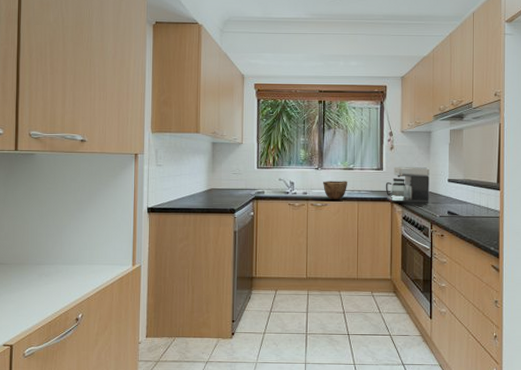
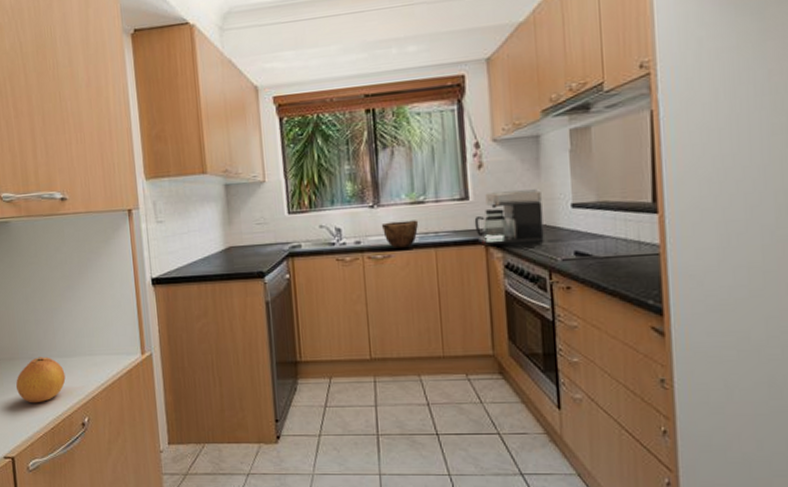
fruit: none [23,263,67,301] -> present [16,357,66,403]

